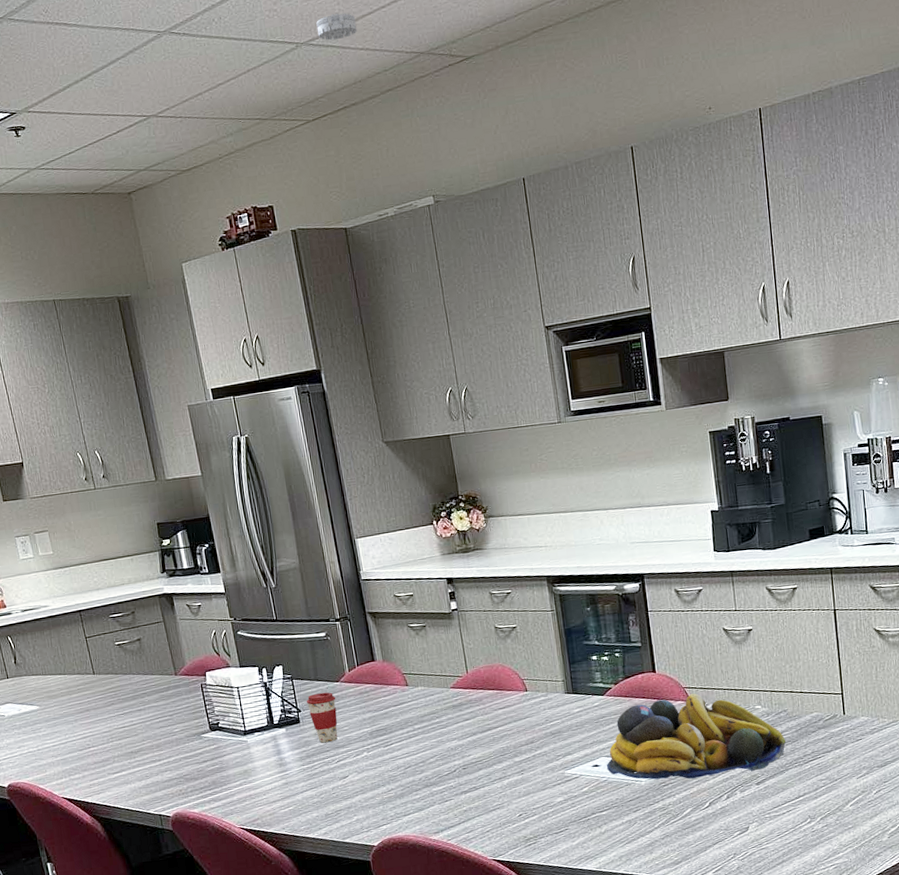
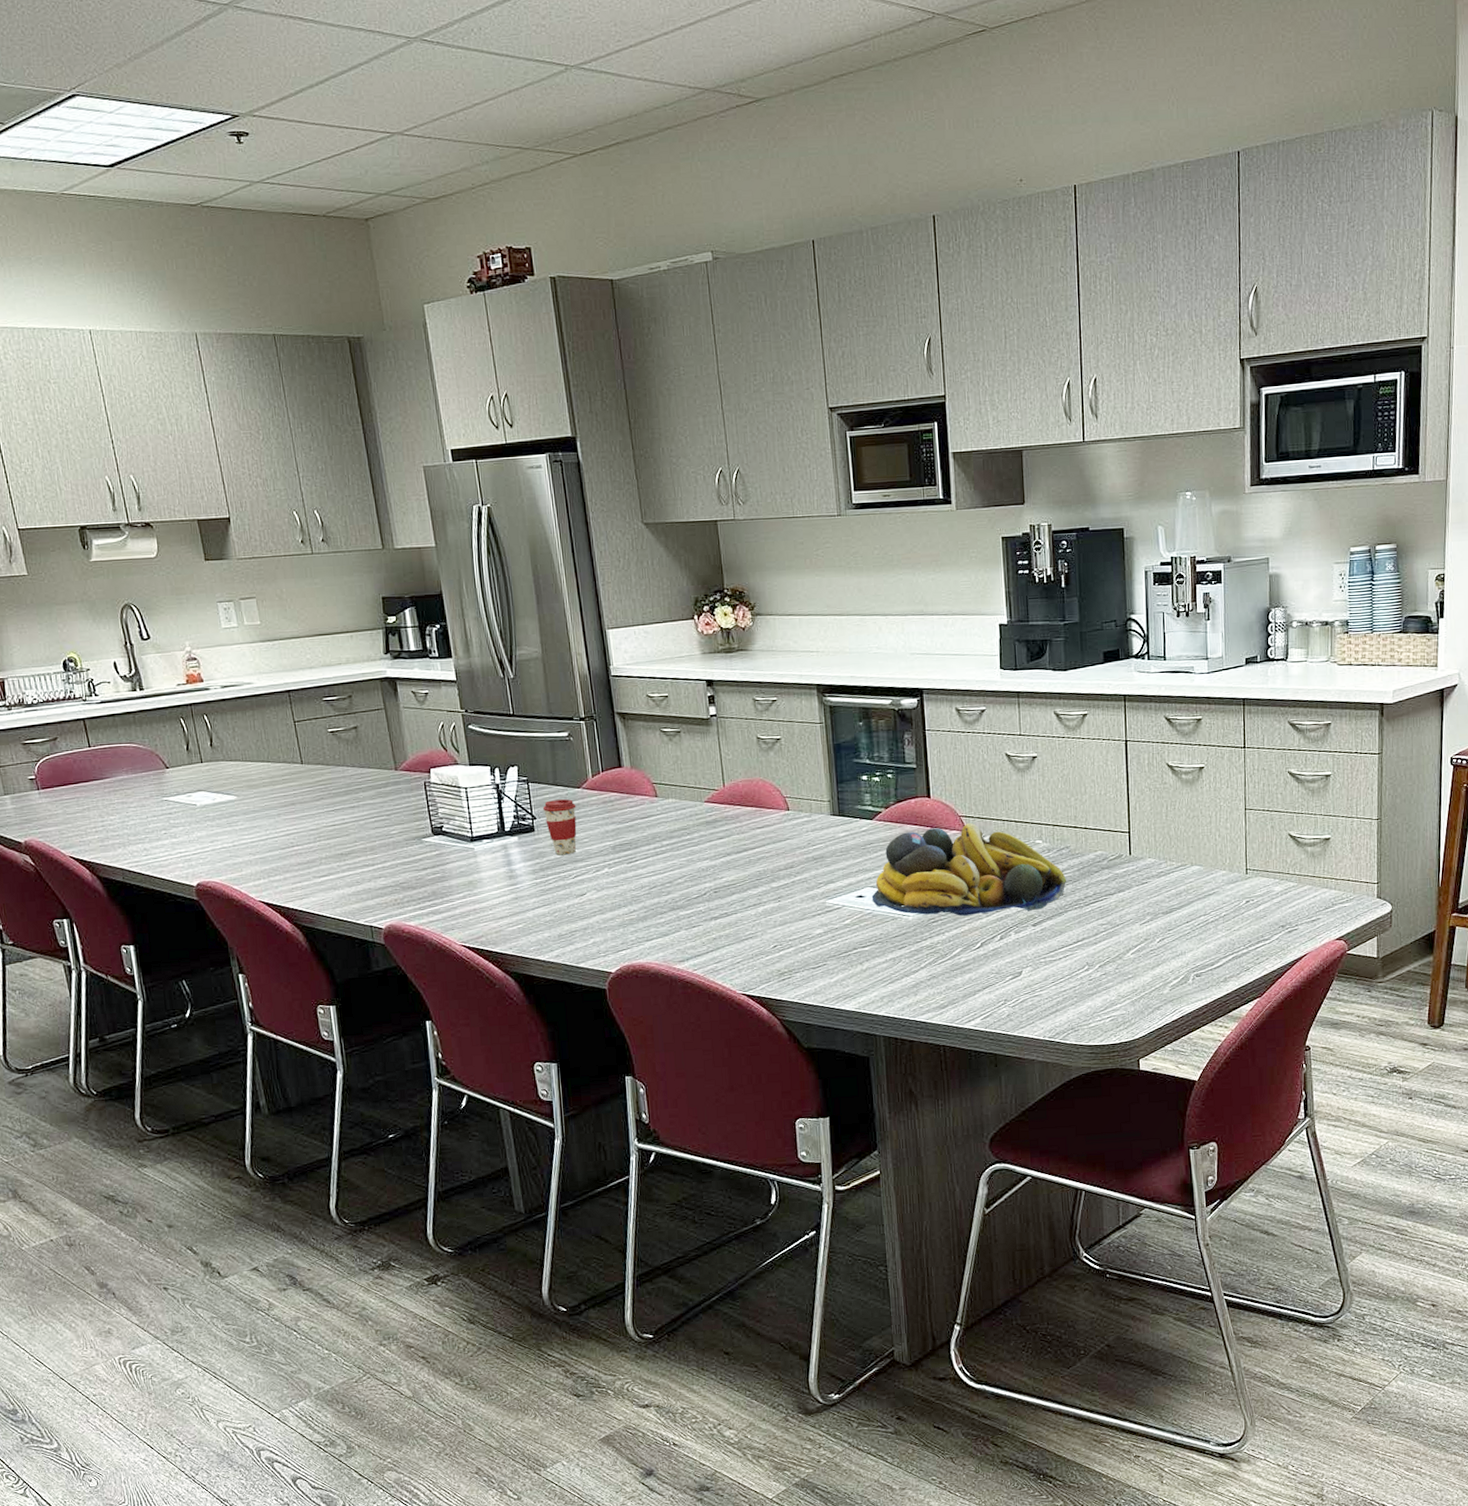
smoke detector: present [316,13,357,41] -> none [589,35,635,66]

